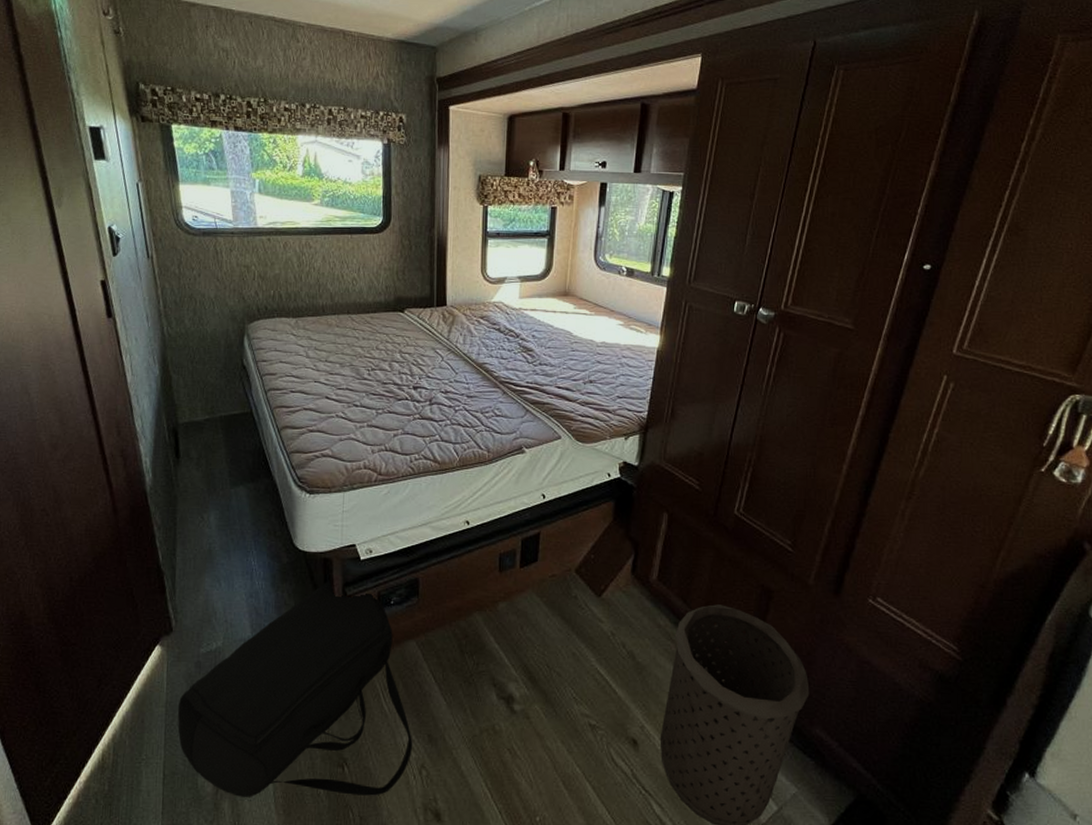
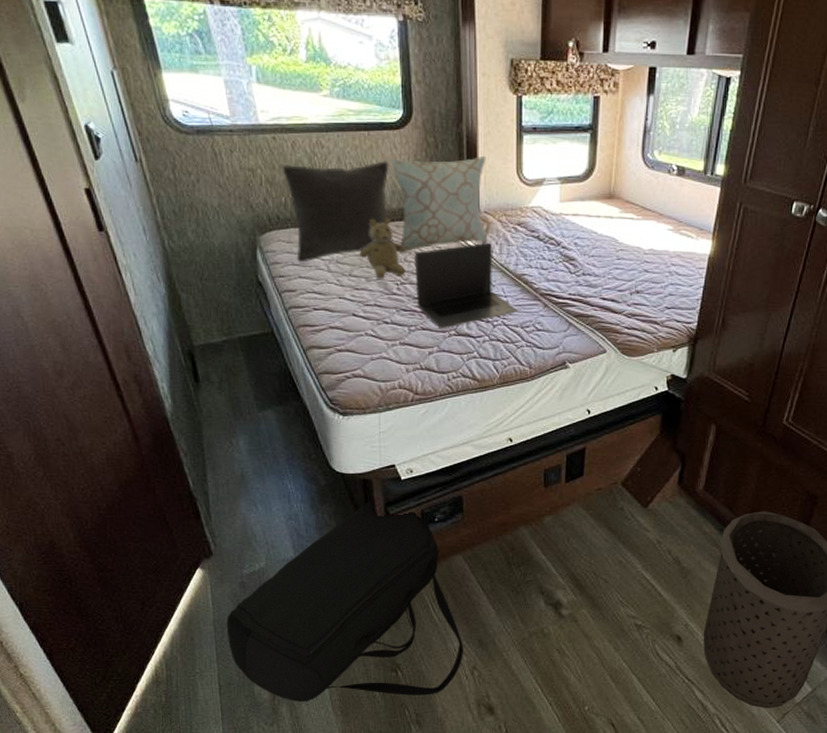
pillow: none [273,260,368,349] -> present [281,161,394,263]
teddy bear: none [336,309,377,365] -> present [359,217,405,279]
pillow: none [370,256,454,341] -> present [392,155,488,252]
laptop computer: none [385,334,478,412] -> present [414,243,518,328]

